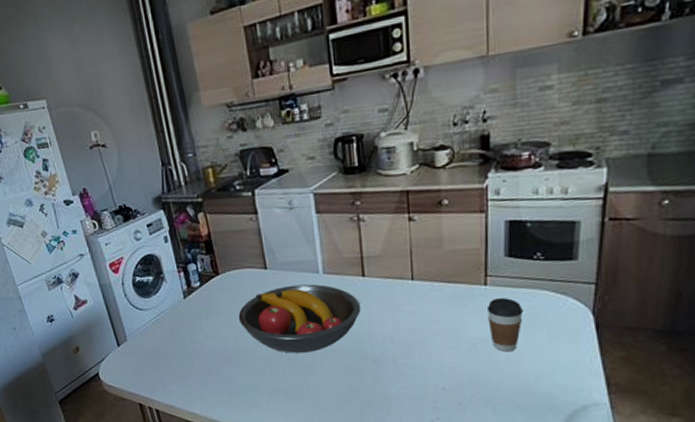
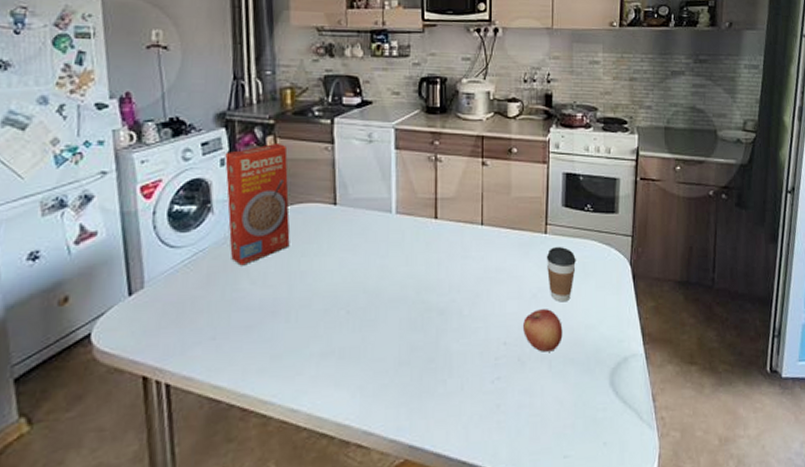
macaroni box: none [167,218,232,323] -> present [225,142,290,266]
fruit bowl: present [238,284,361,353] -> none [295,224,431,304]
apple: none [463,358,508,398] -> present [523,309,563,352]

